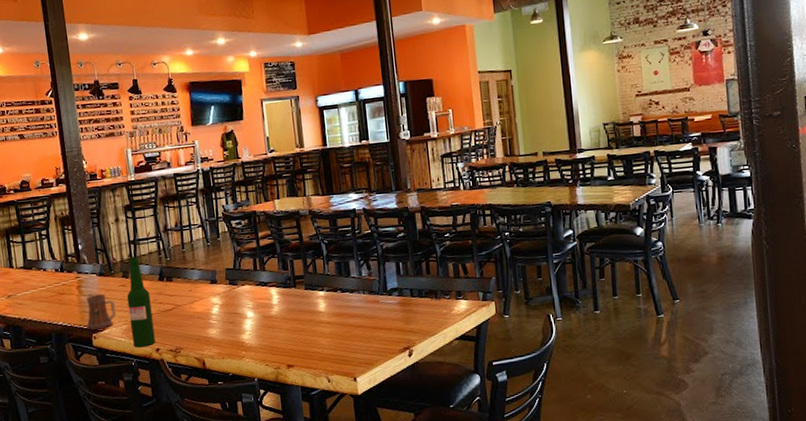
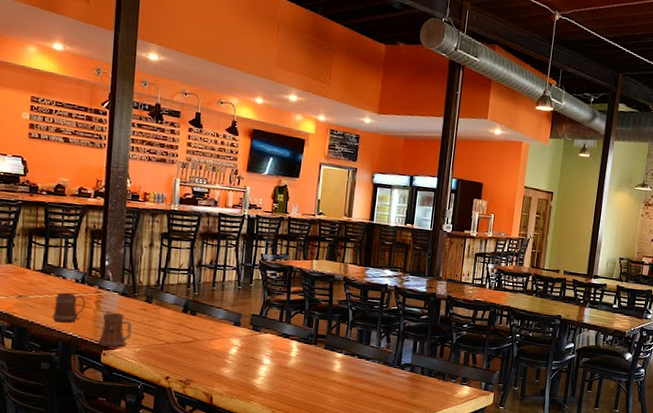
beer mug: none [40,283,69,315] -> present [52,292,86,323]
beer bottle: present [127,256,156,348] -> none [142,284,171,373]

